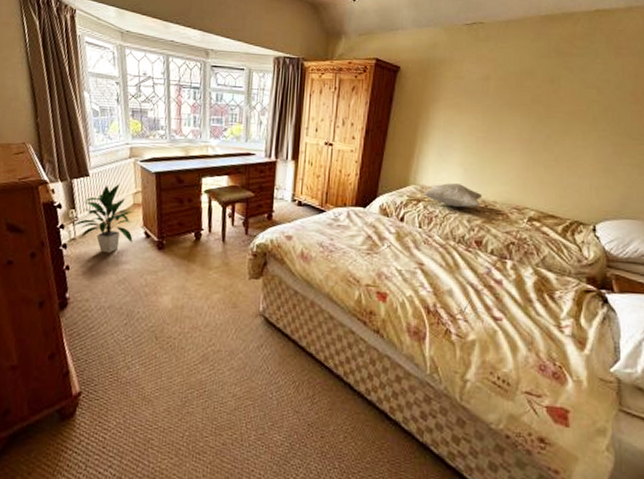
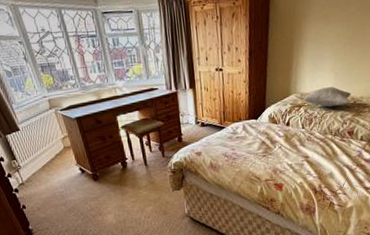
indoor plant: present [72,184,133,254] -> none [18,133,72,191]

